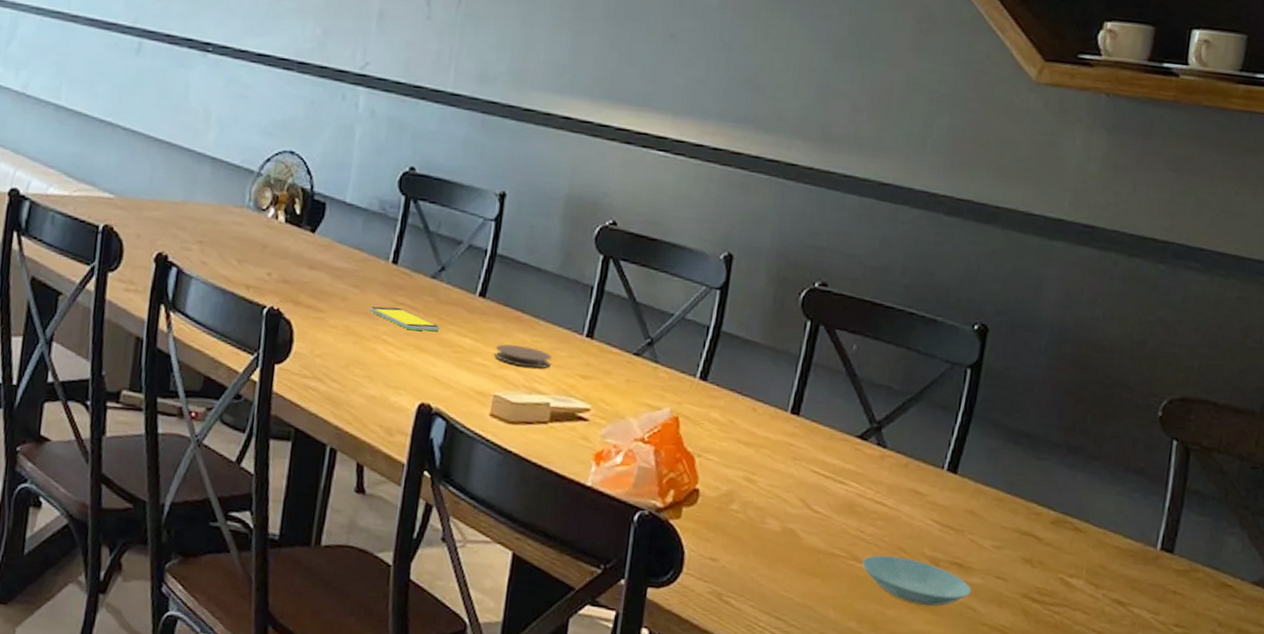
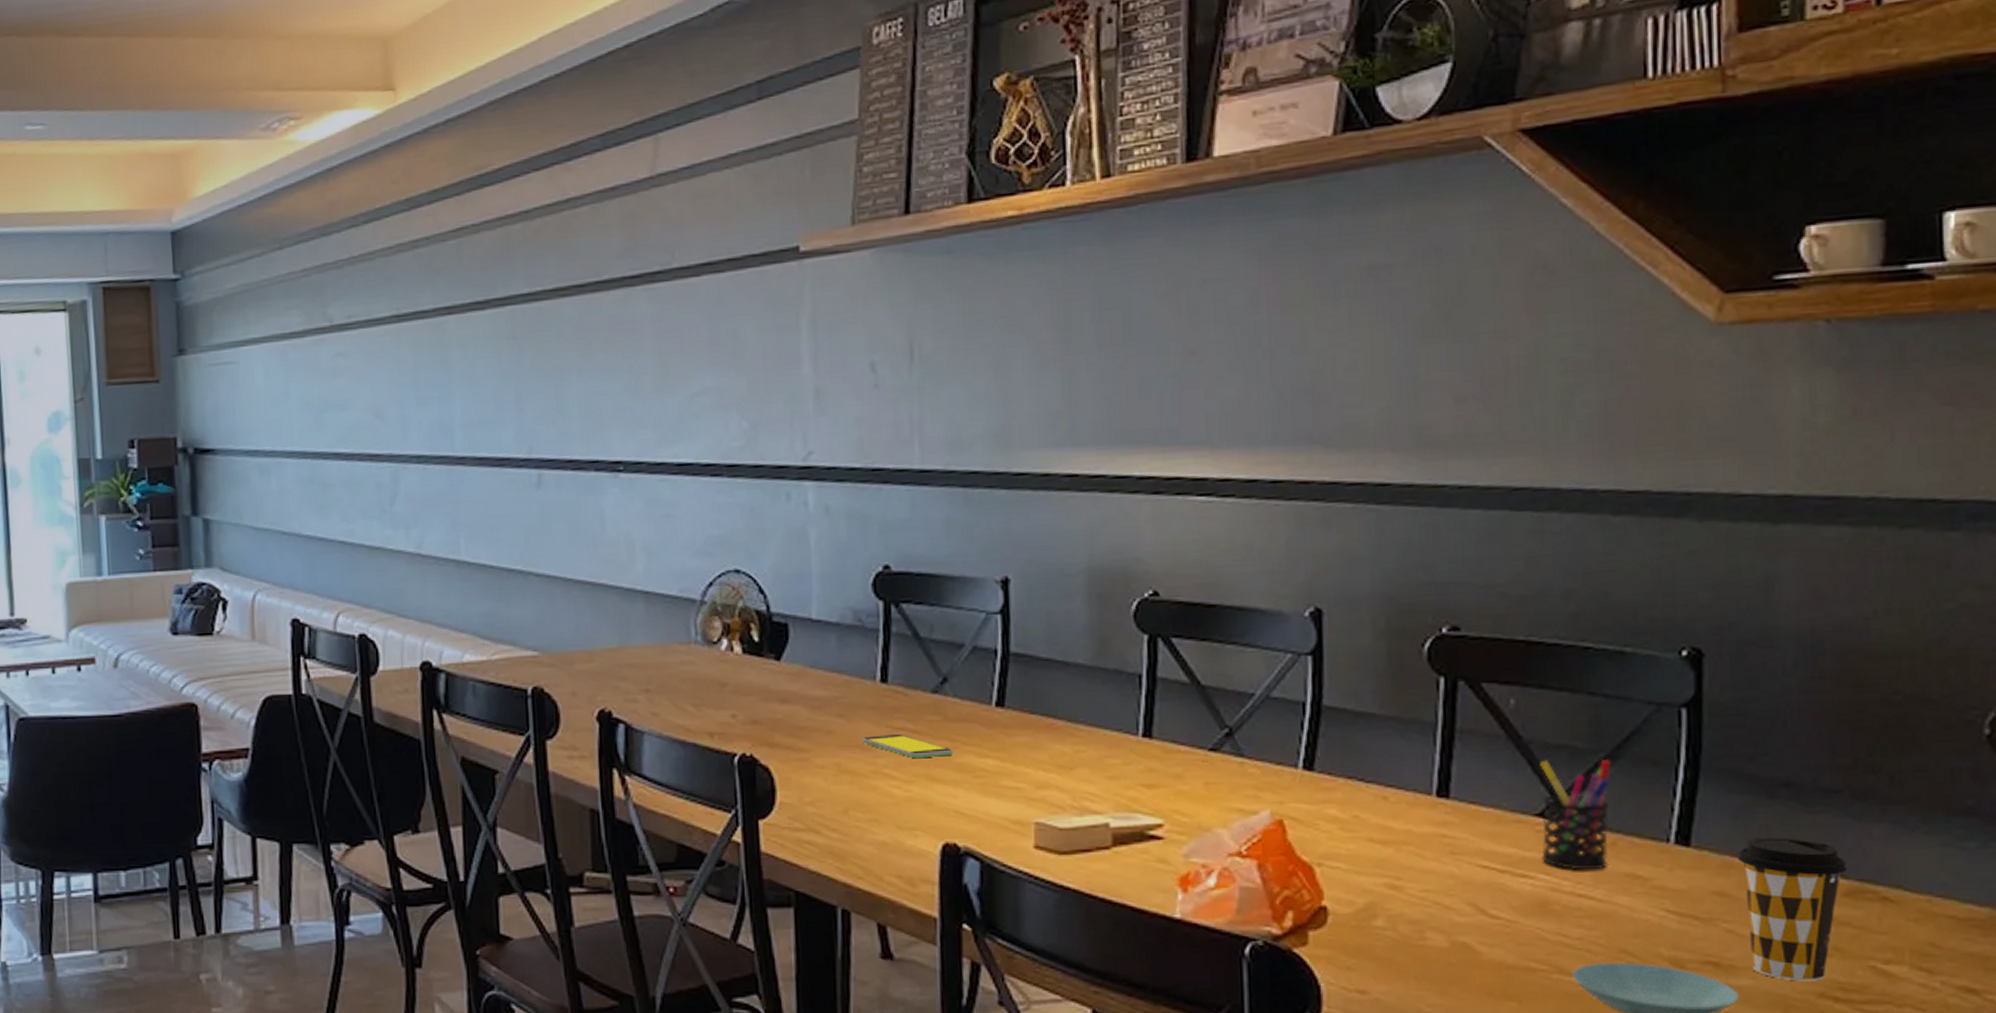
coaster: present [494,344,552,369] -> none [1027,759,1102,784]
pen holder: none [855,395,915,484] -> present [1540,760,1612,871]
coffee cup: none [983,472,1057,585] -> present [1737,836,1848,981]

